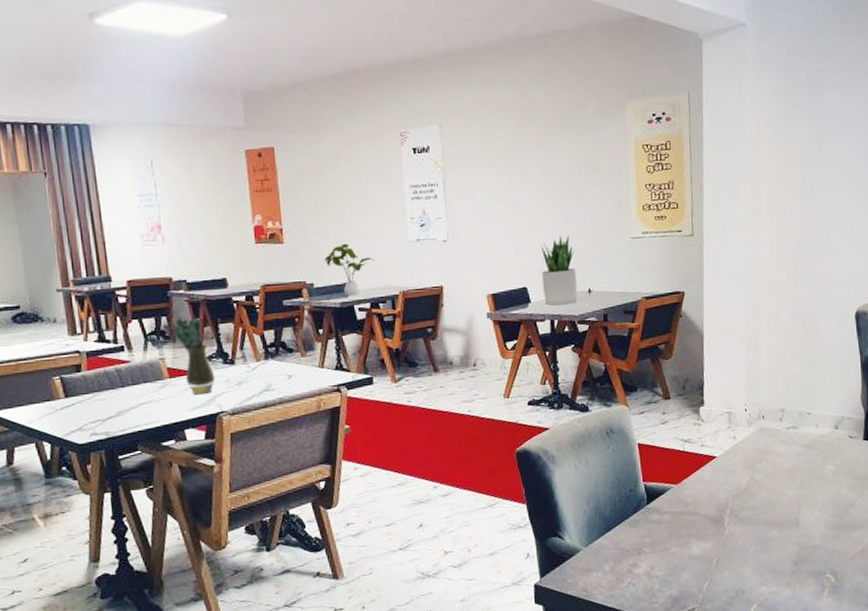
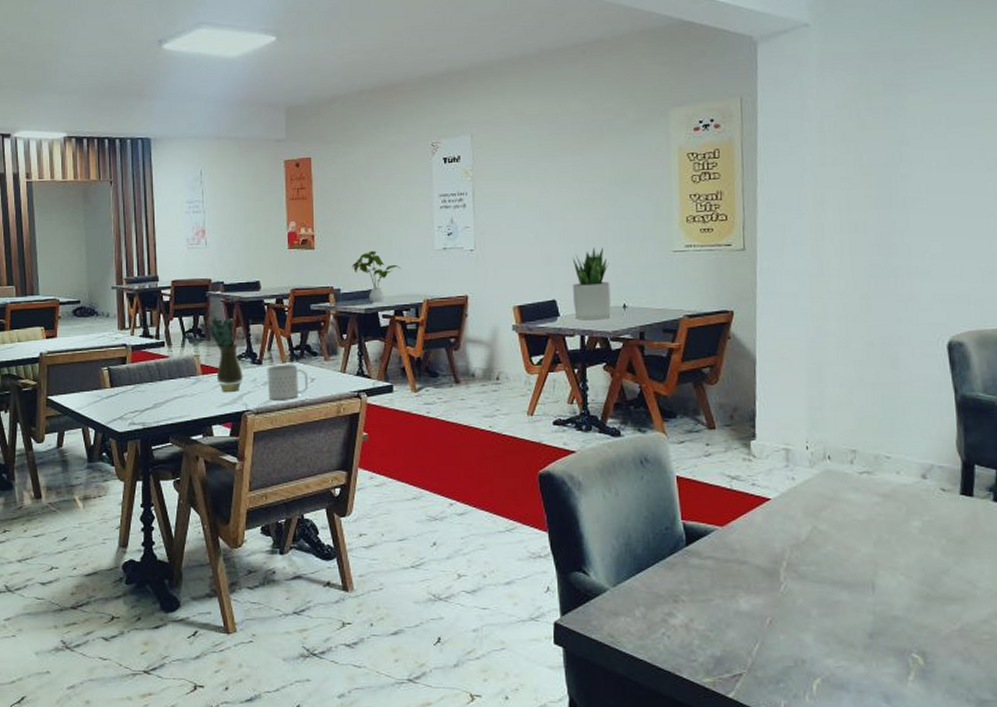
mug: none [240,362,285,400] -> present [267,364,308,400]

